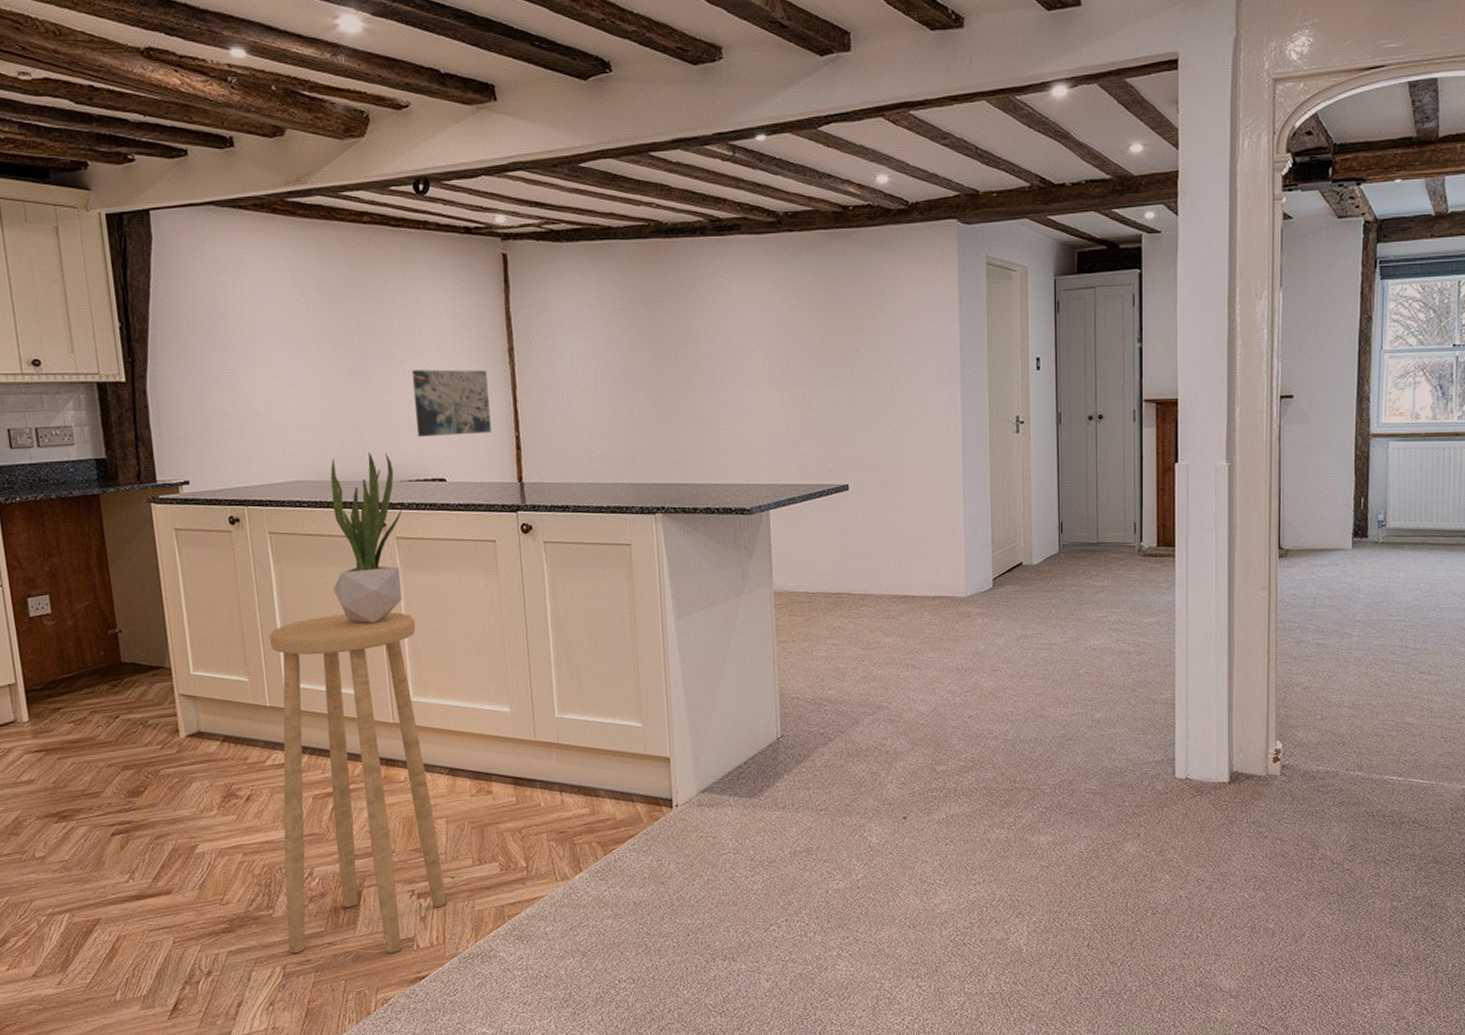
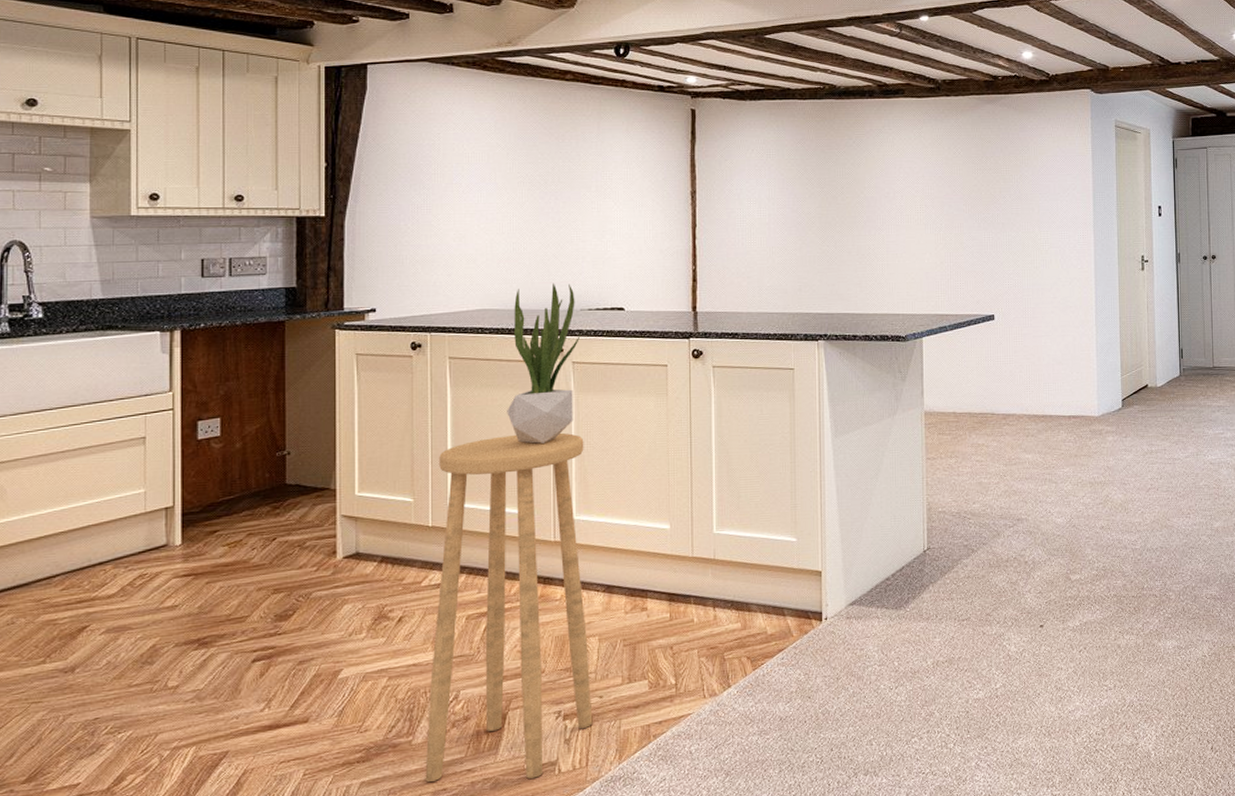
wall art: present [411,369,491,438] -> none [600,209,670,270]

